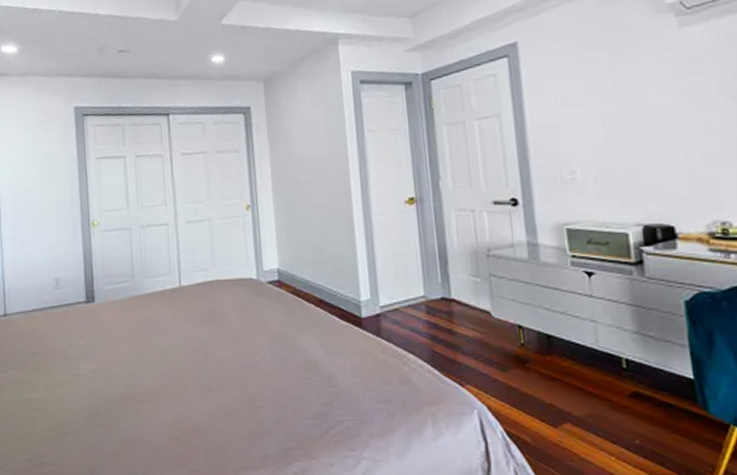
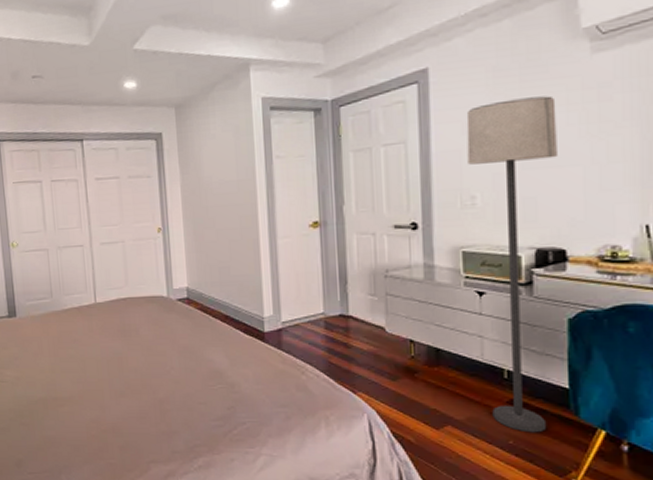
lamp: none [559,69,675,431] -> present [466,96,557,433]

